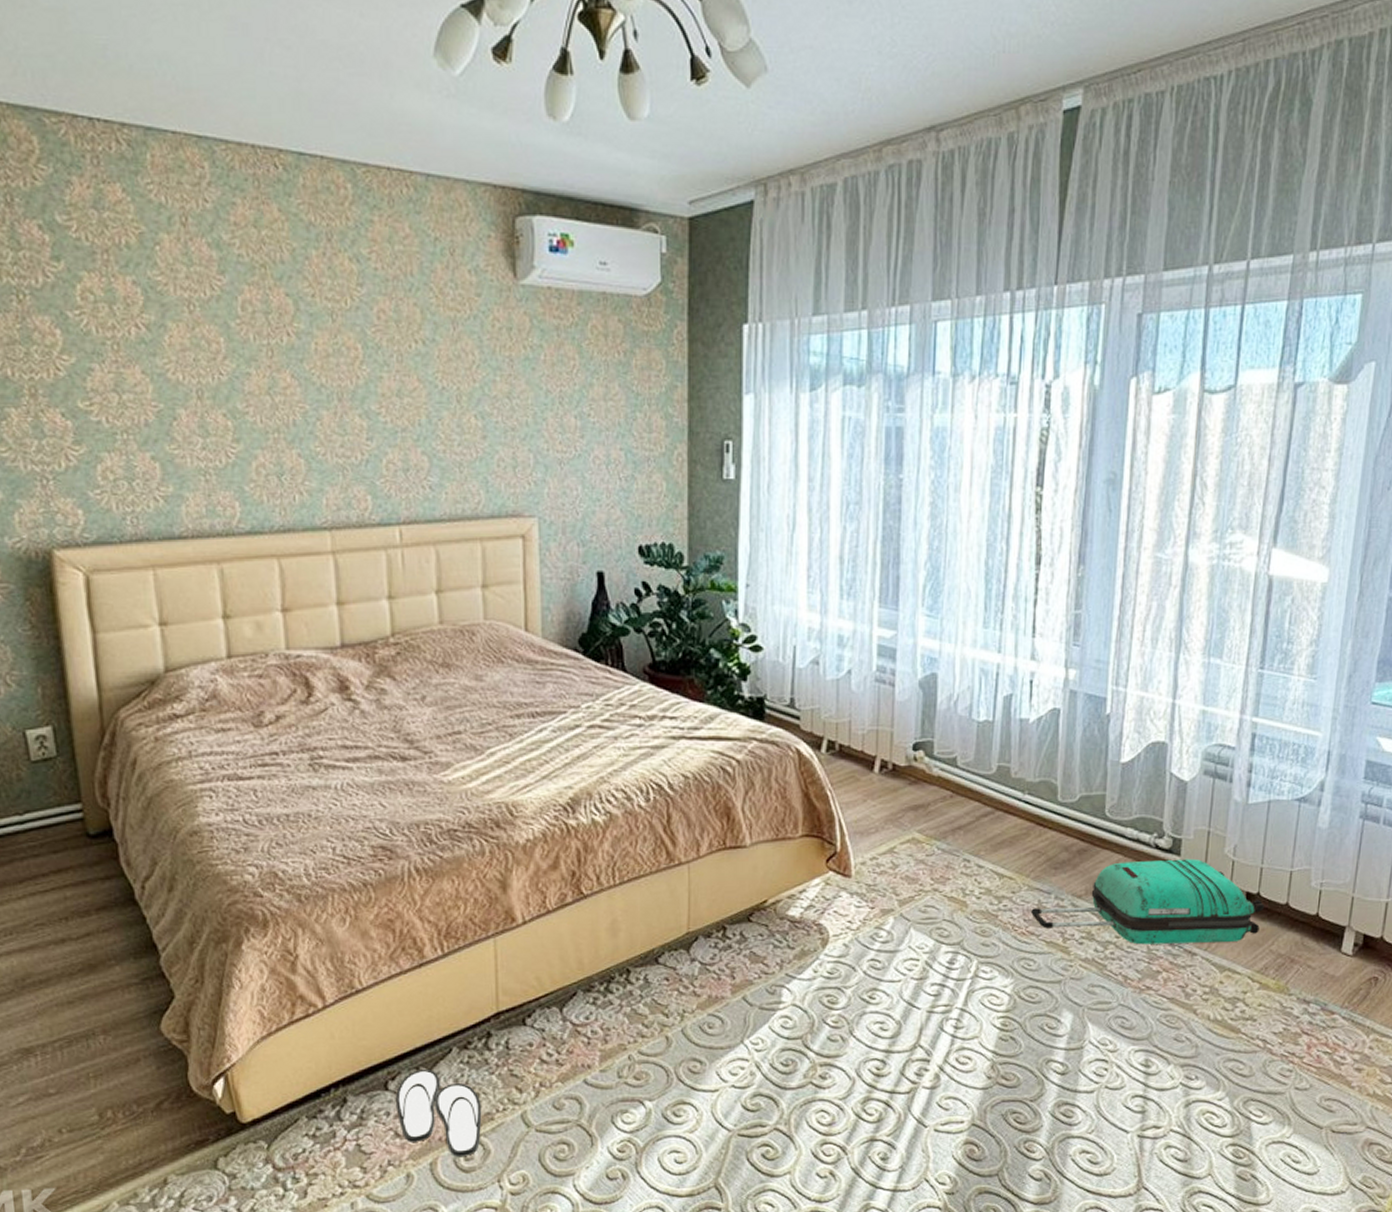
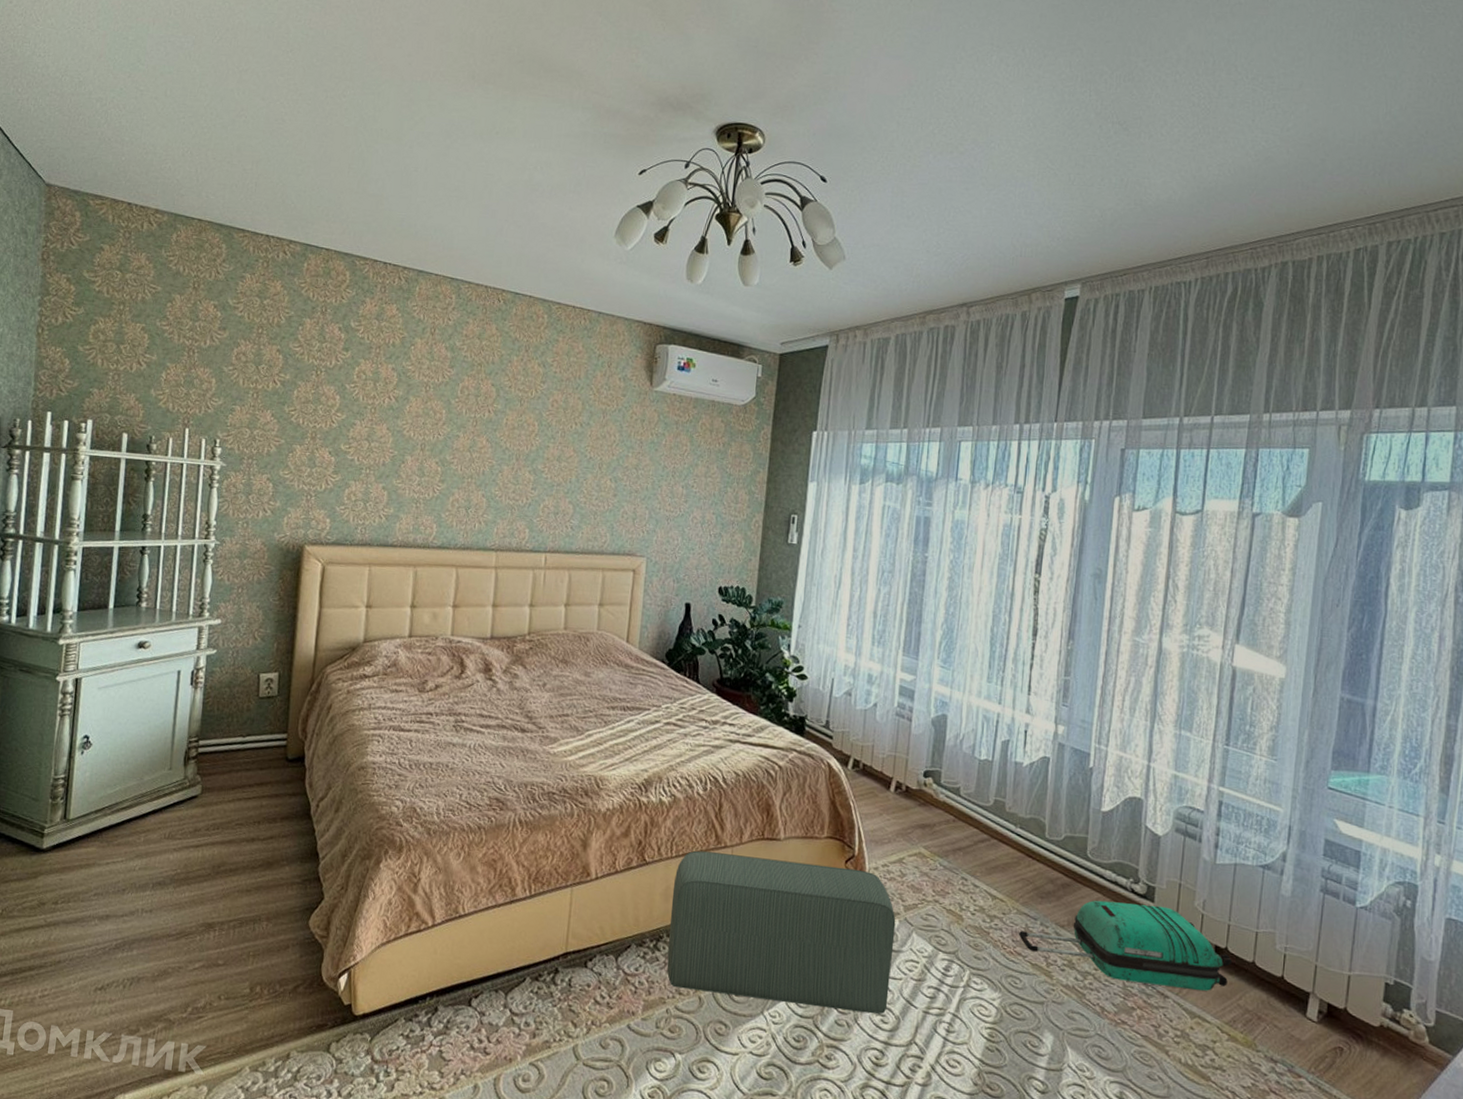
slippers: present [395,1068,482,1156] -> none [474,992,543,1077]
pouf: none [620,867,890,1031] -> present [667,850,896,1014]

